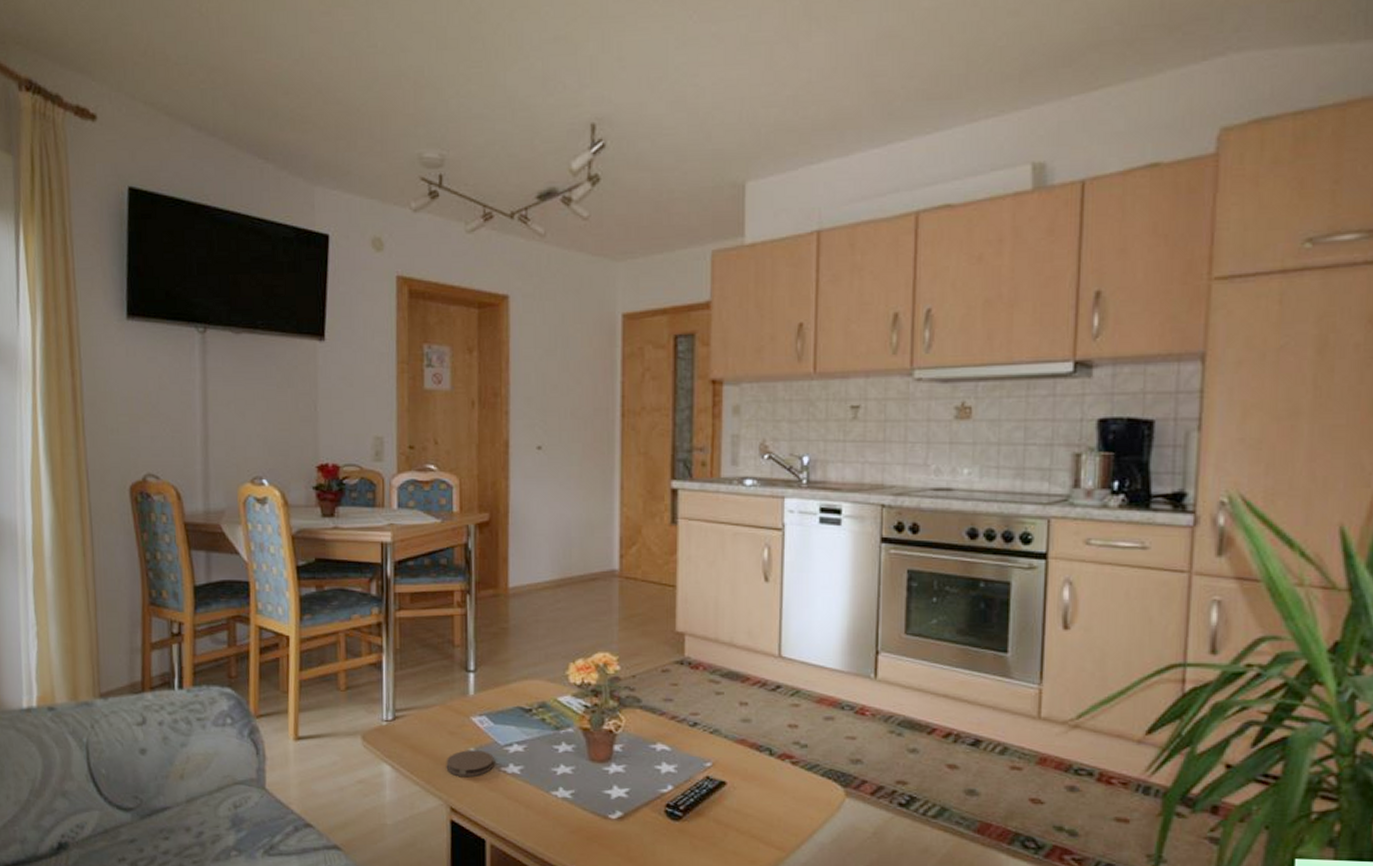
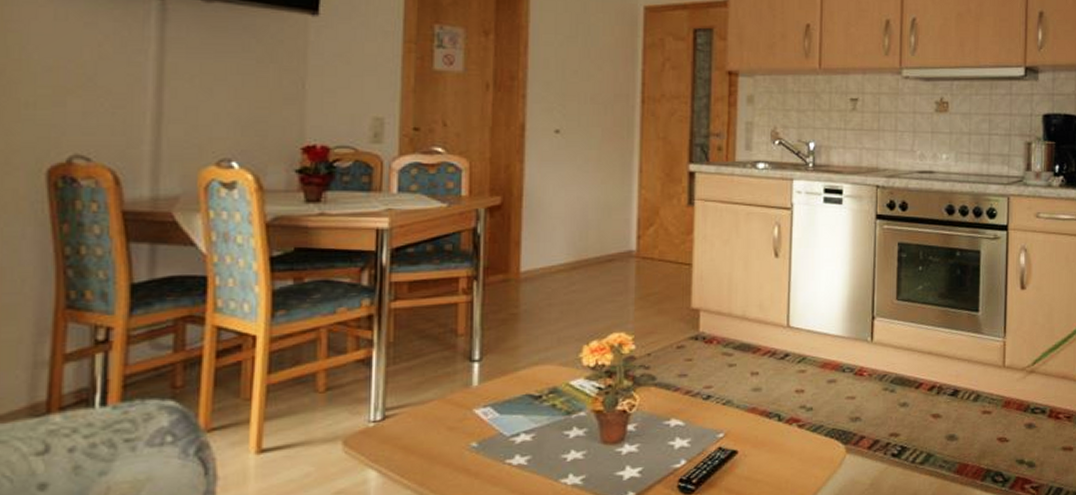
coaster: present [446,750,494,776] -> none [443,444,498,474]

